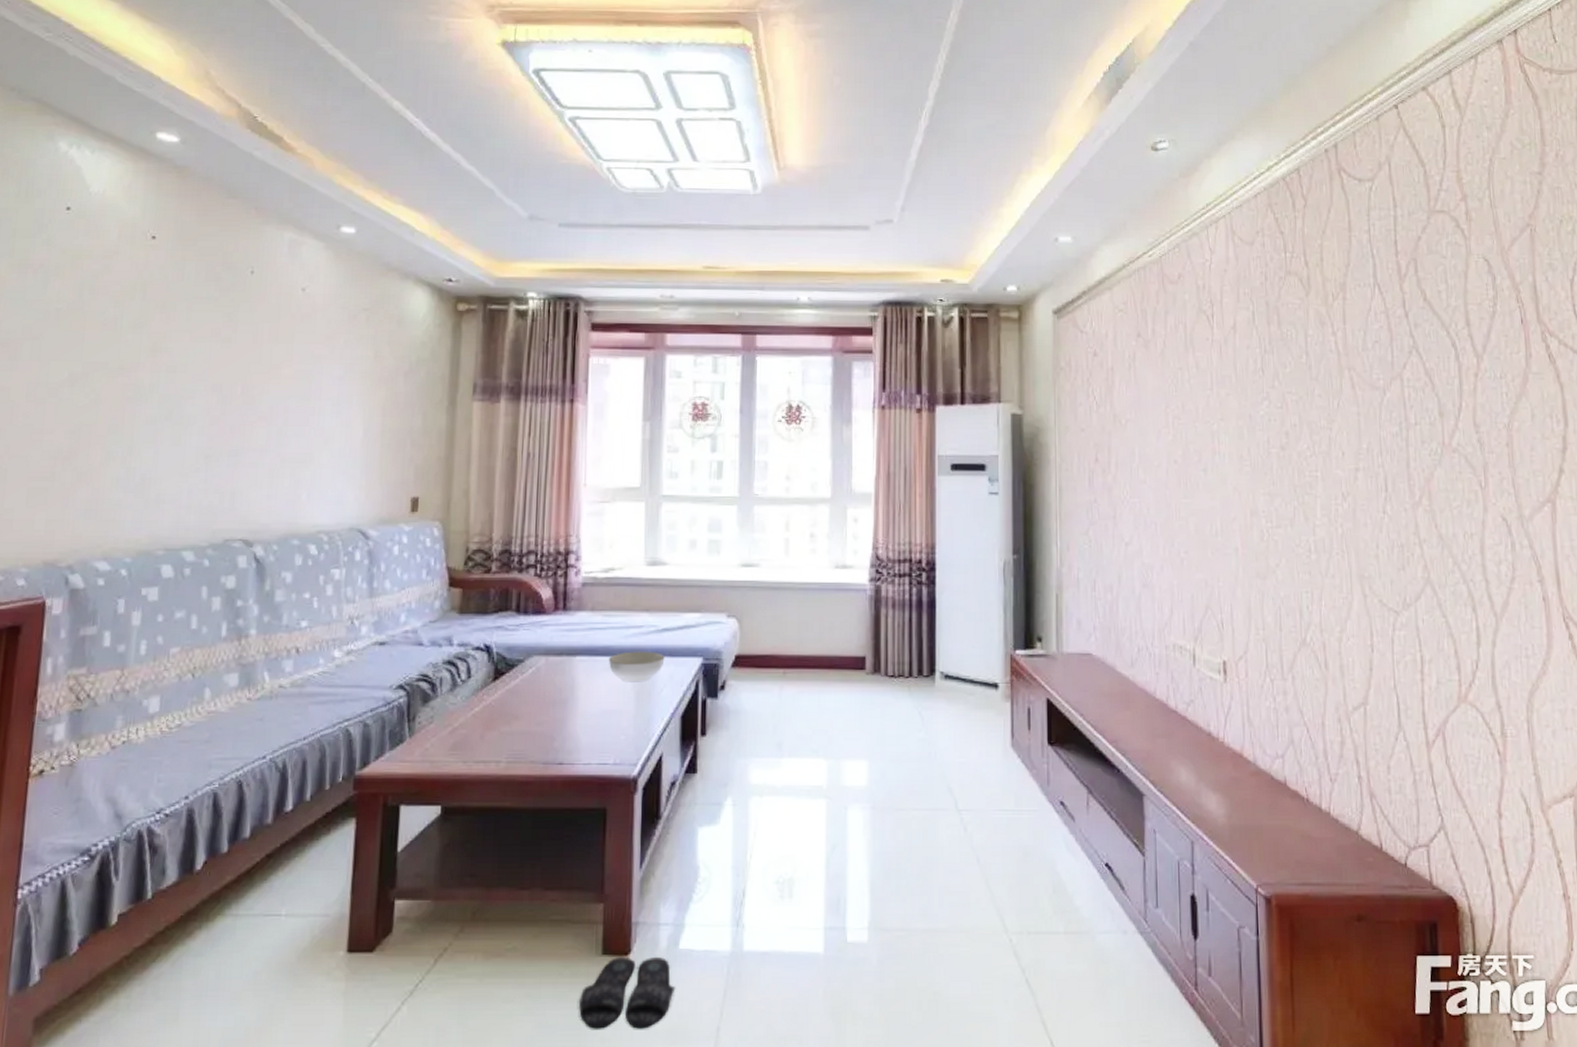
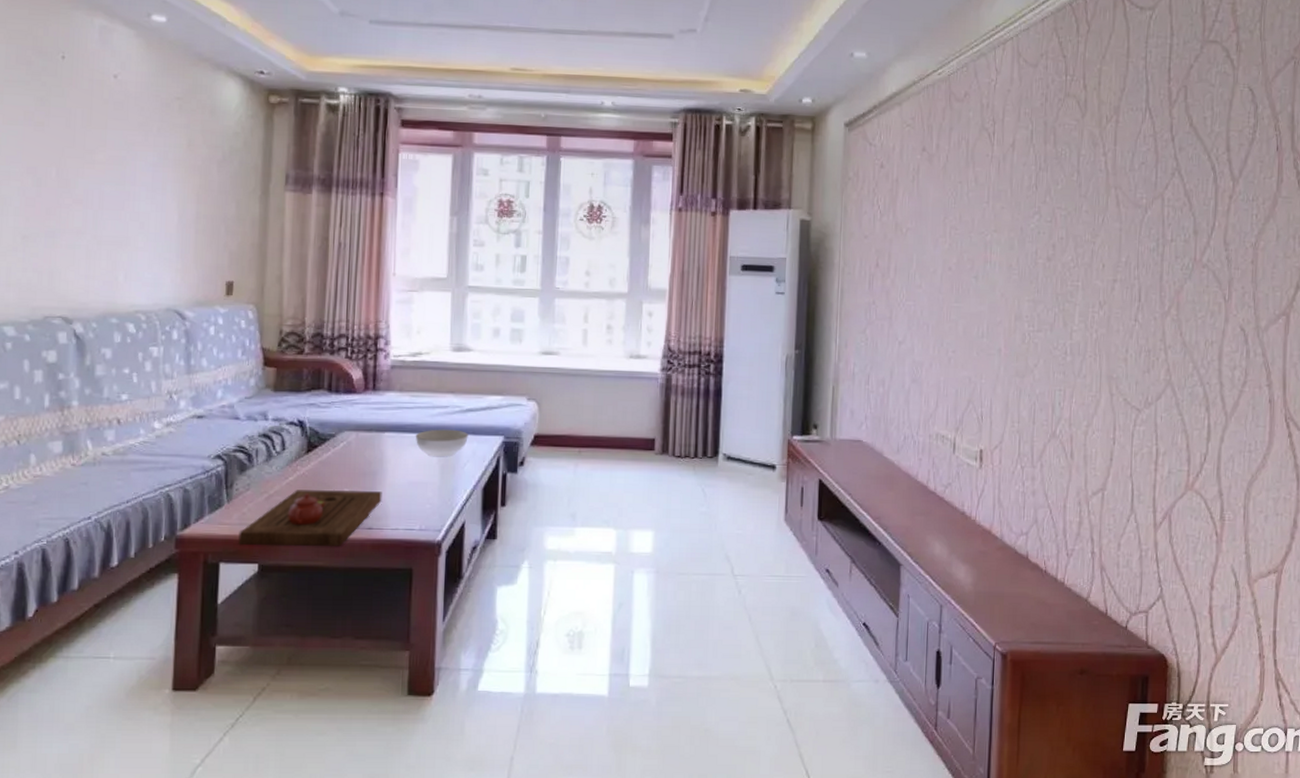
tea set: none [420,720,574,784] -> present [238,489,382,546]
slippers: present [578,957,676,1029] -> none [385,698,474,758]

